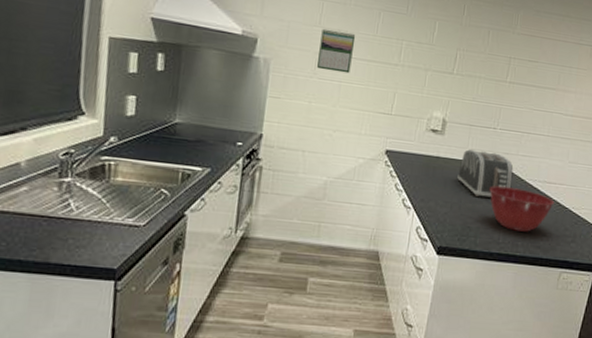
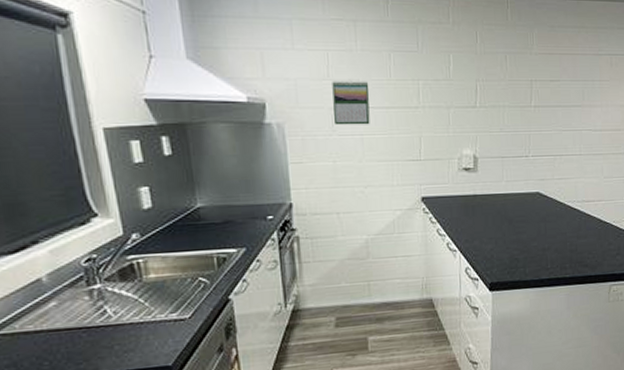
toaster: present [457,149,514,198] -> none [497,181,552,227]
mixing bowl: present [489,186,555,232] -> none [531,212,596,254]

